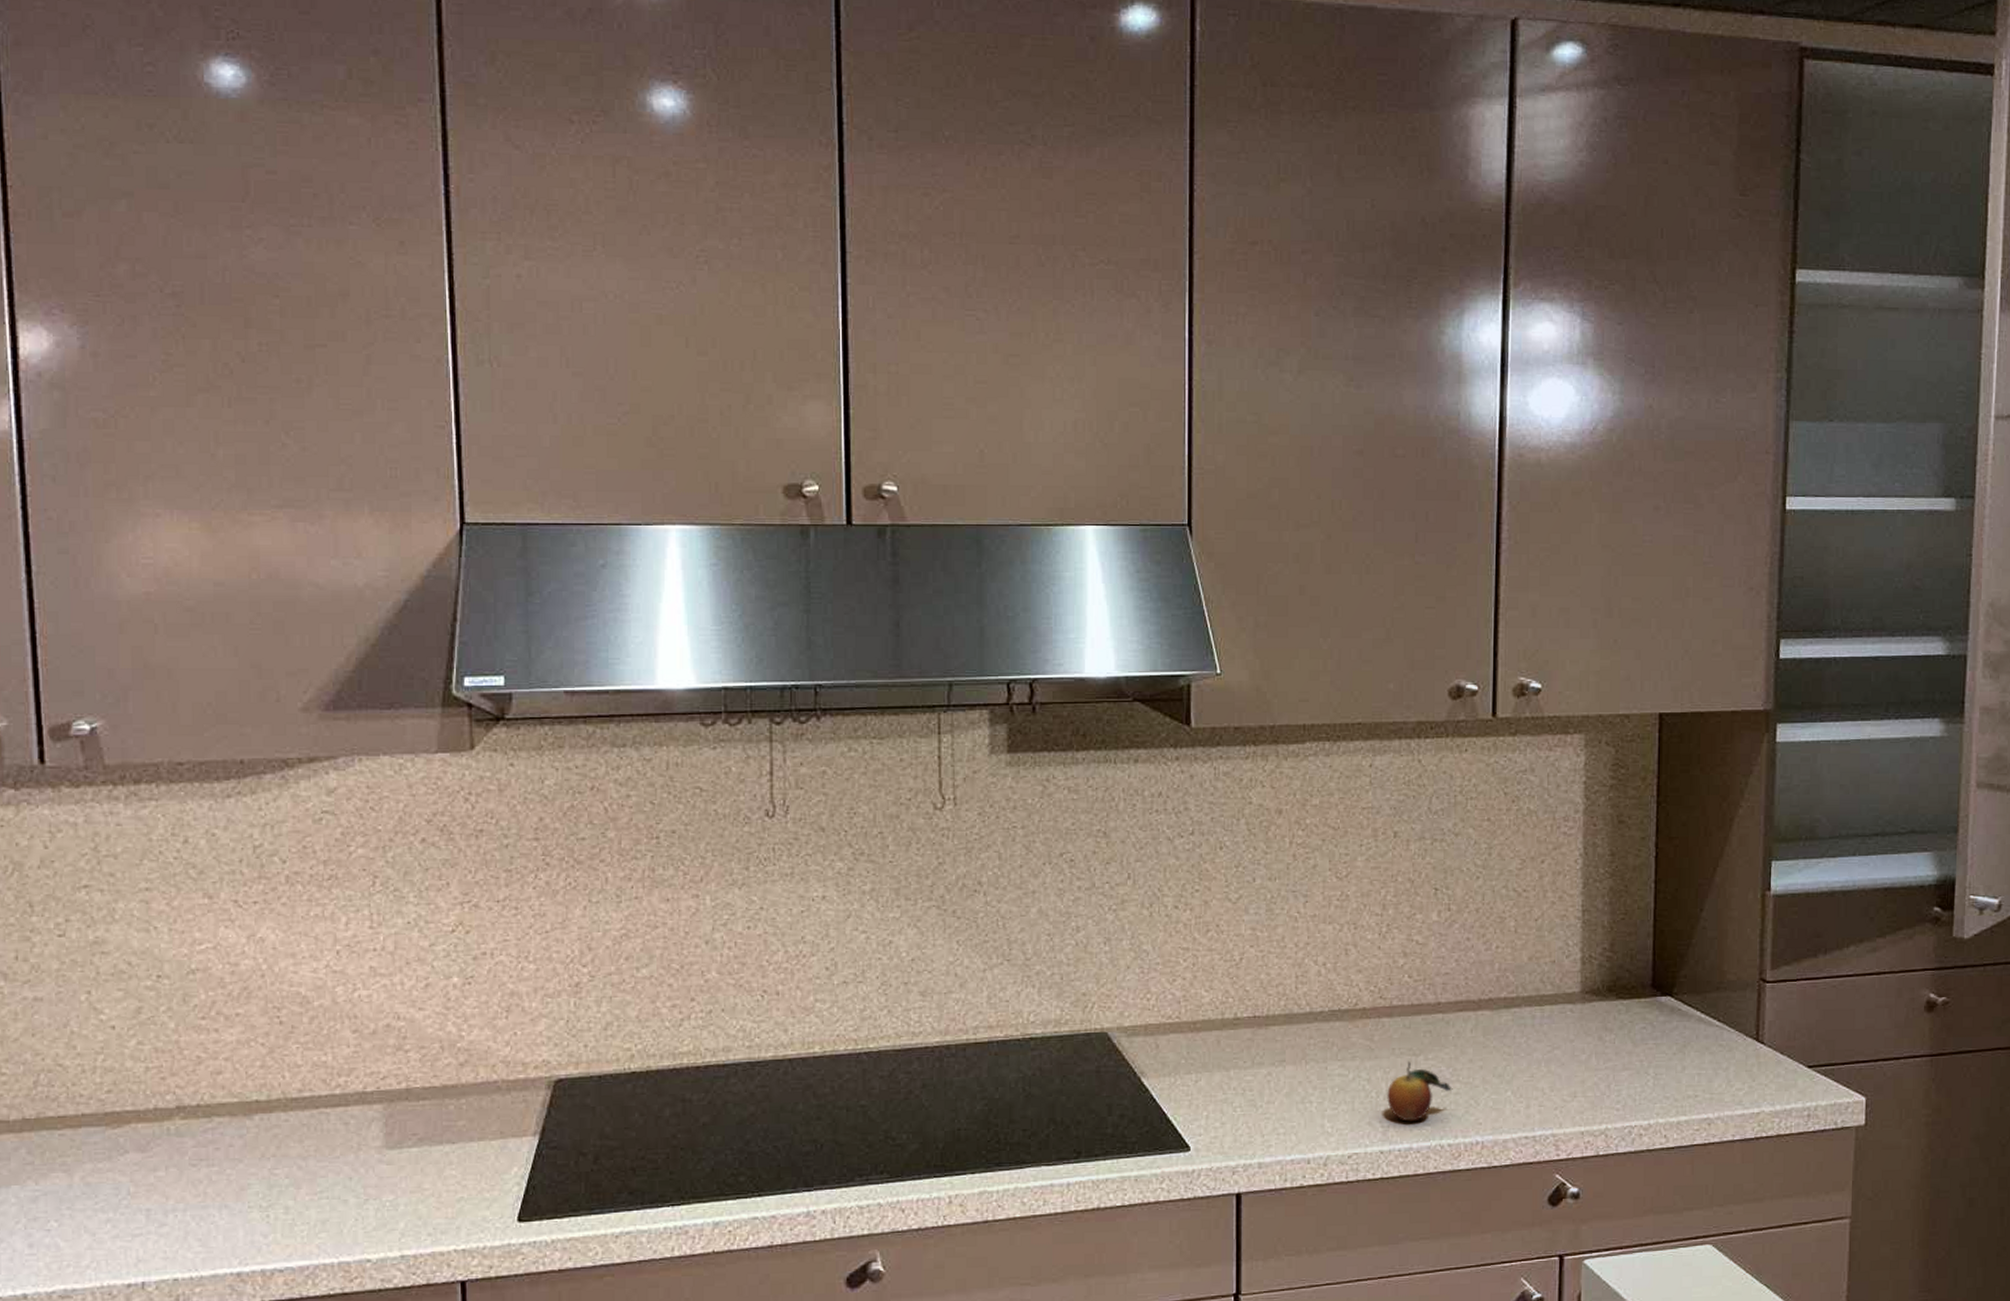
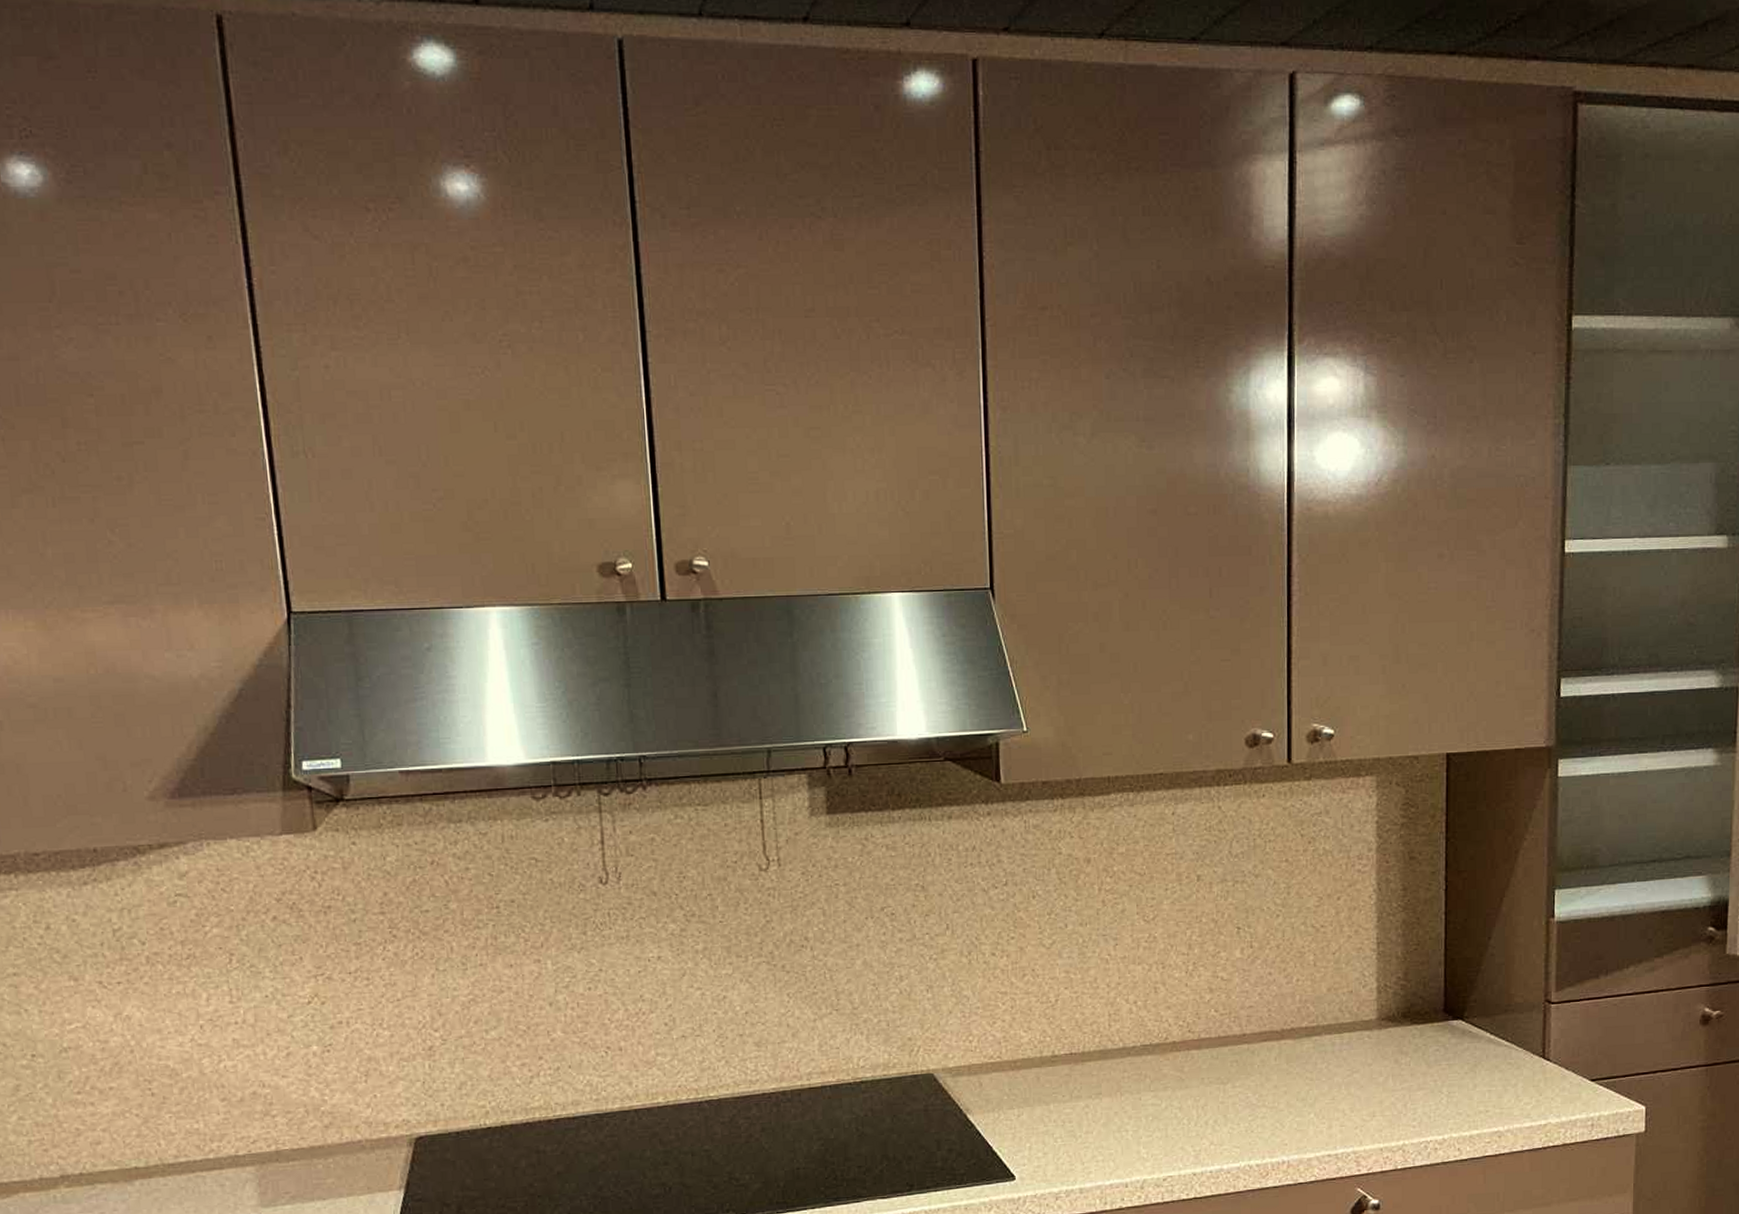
fruit: present [1387,1061,1453,1122] -> none [1198,1089,1259,1145]

